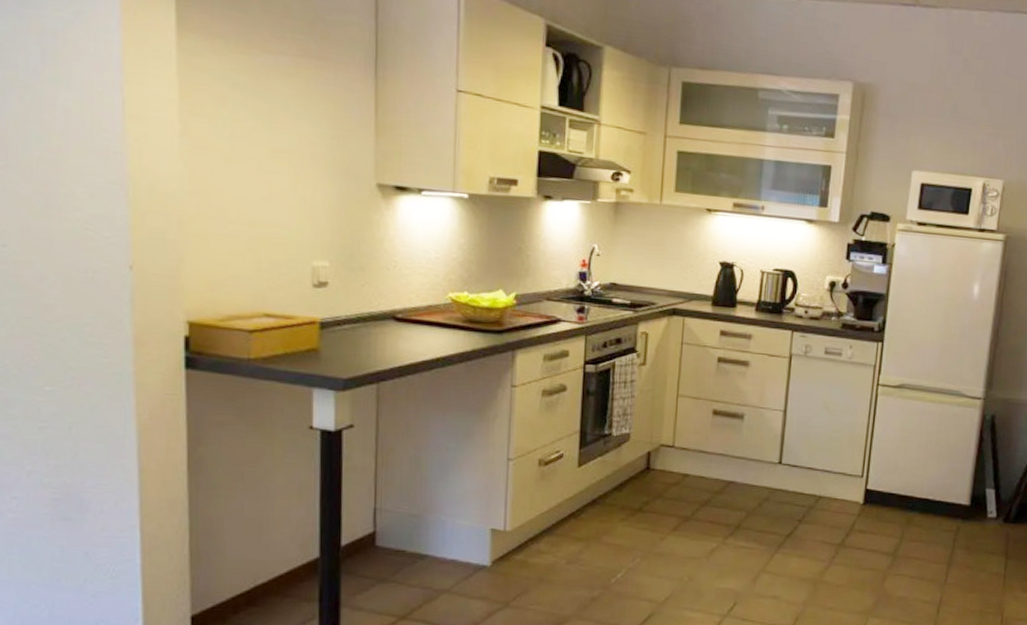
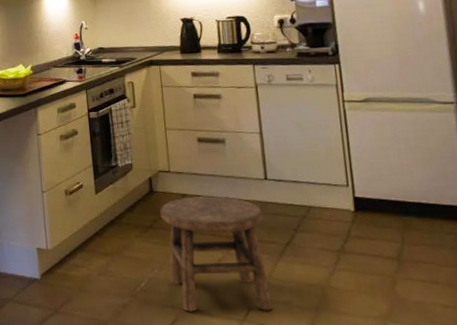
stool: none [652,477,770,606] -> present [160,195,273,312]

